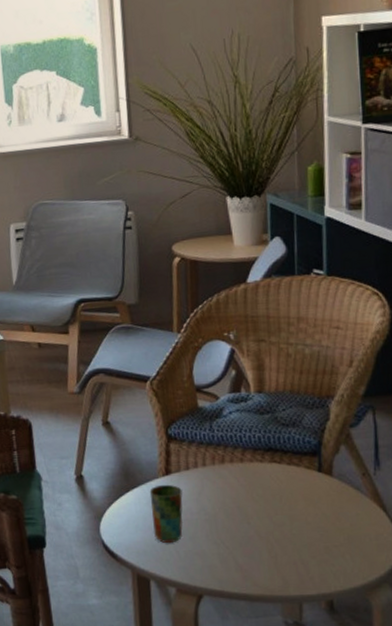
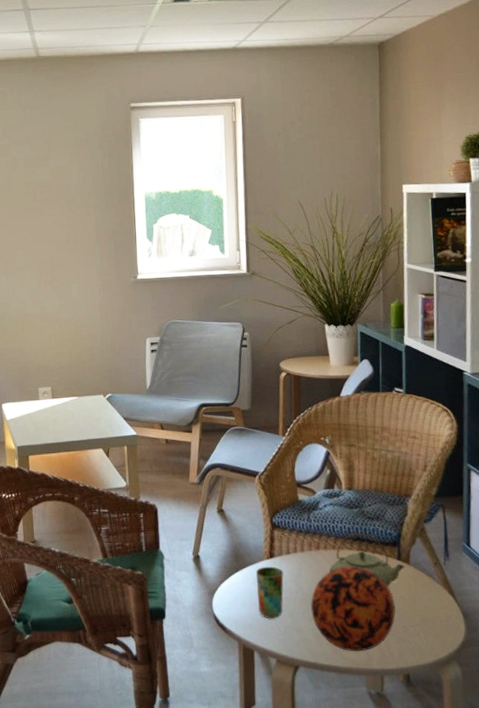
decorative ball: none [215,481,316,577] -> present [310,566,396,652]
teapot: none [236,442,328,502] -> present [329,533,405,586]

